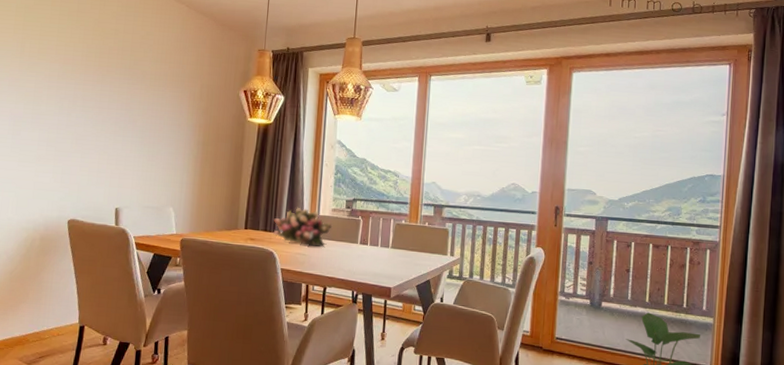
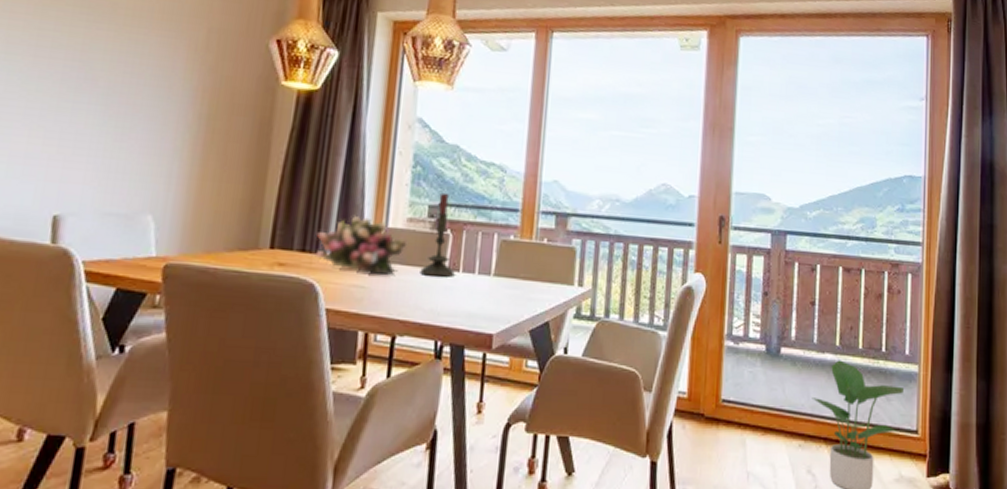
candle: none [341,190,365,249] -> present [420,191,455,277]

